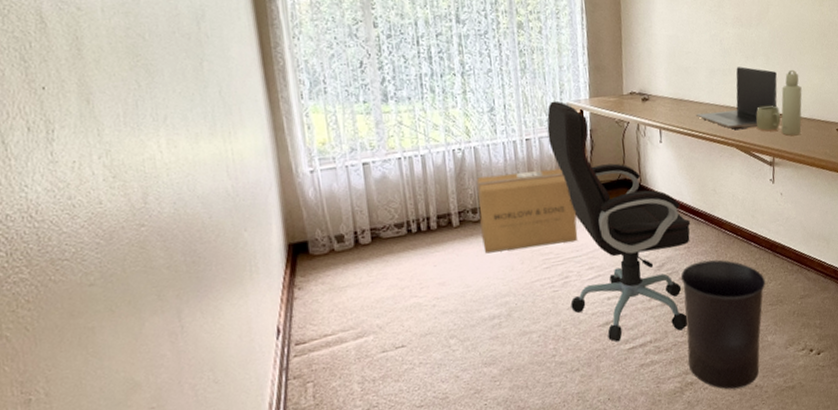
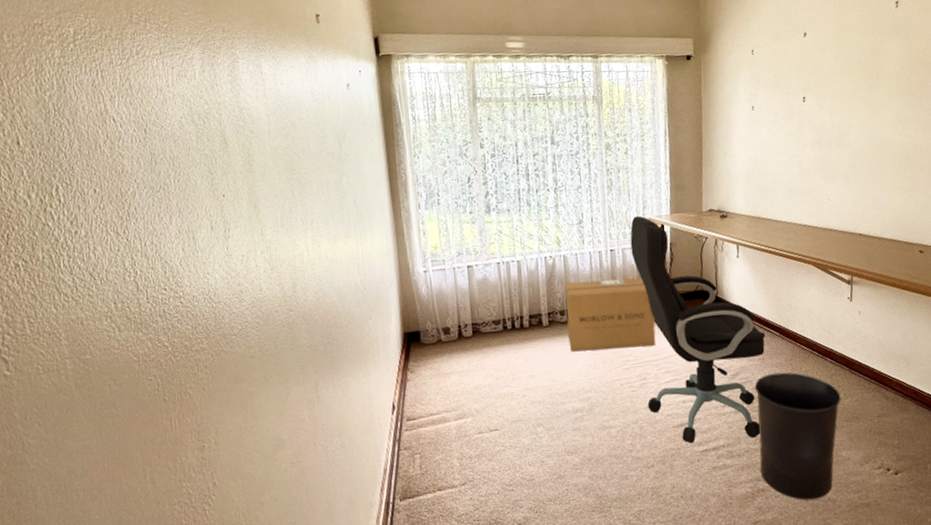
laptop computer: present [695,67,778,130] -> none [772,187,857,248]
mug: present [756,105,781,132] -> none [834,225,860,251]
bottle: present [781,69,802,136] -> none [860,190,883,256]

